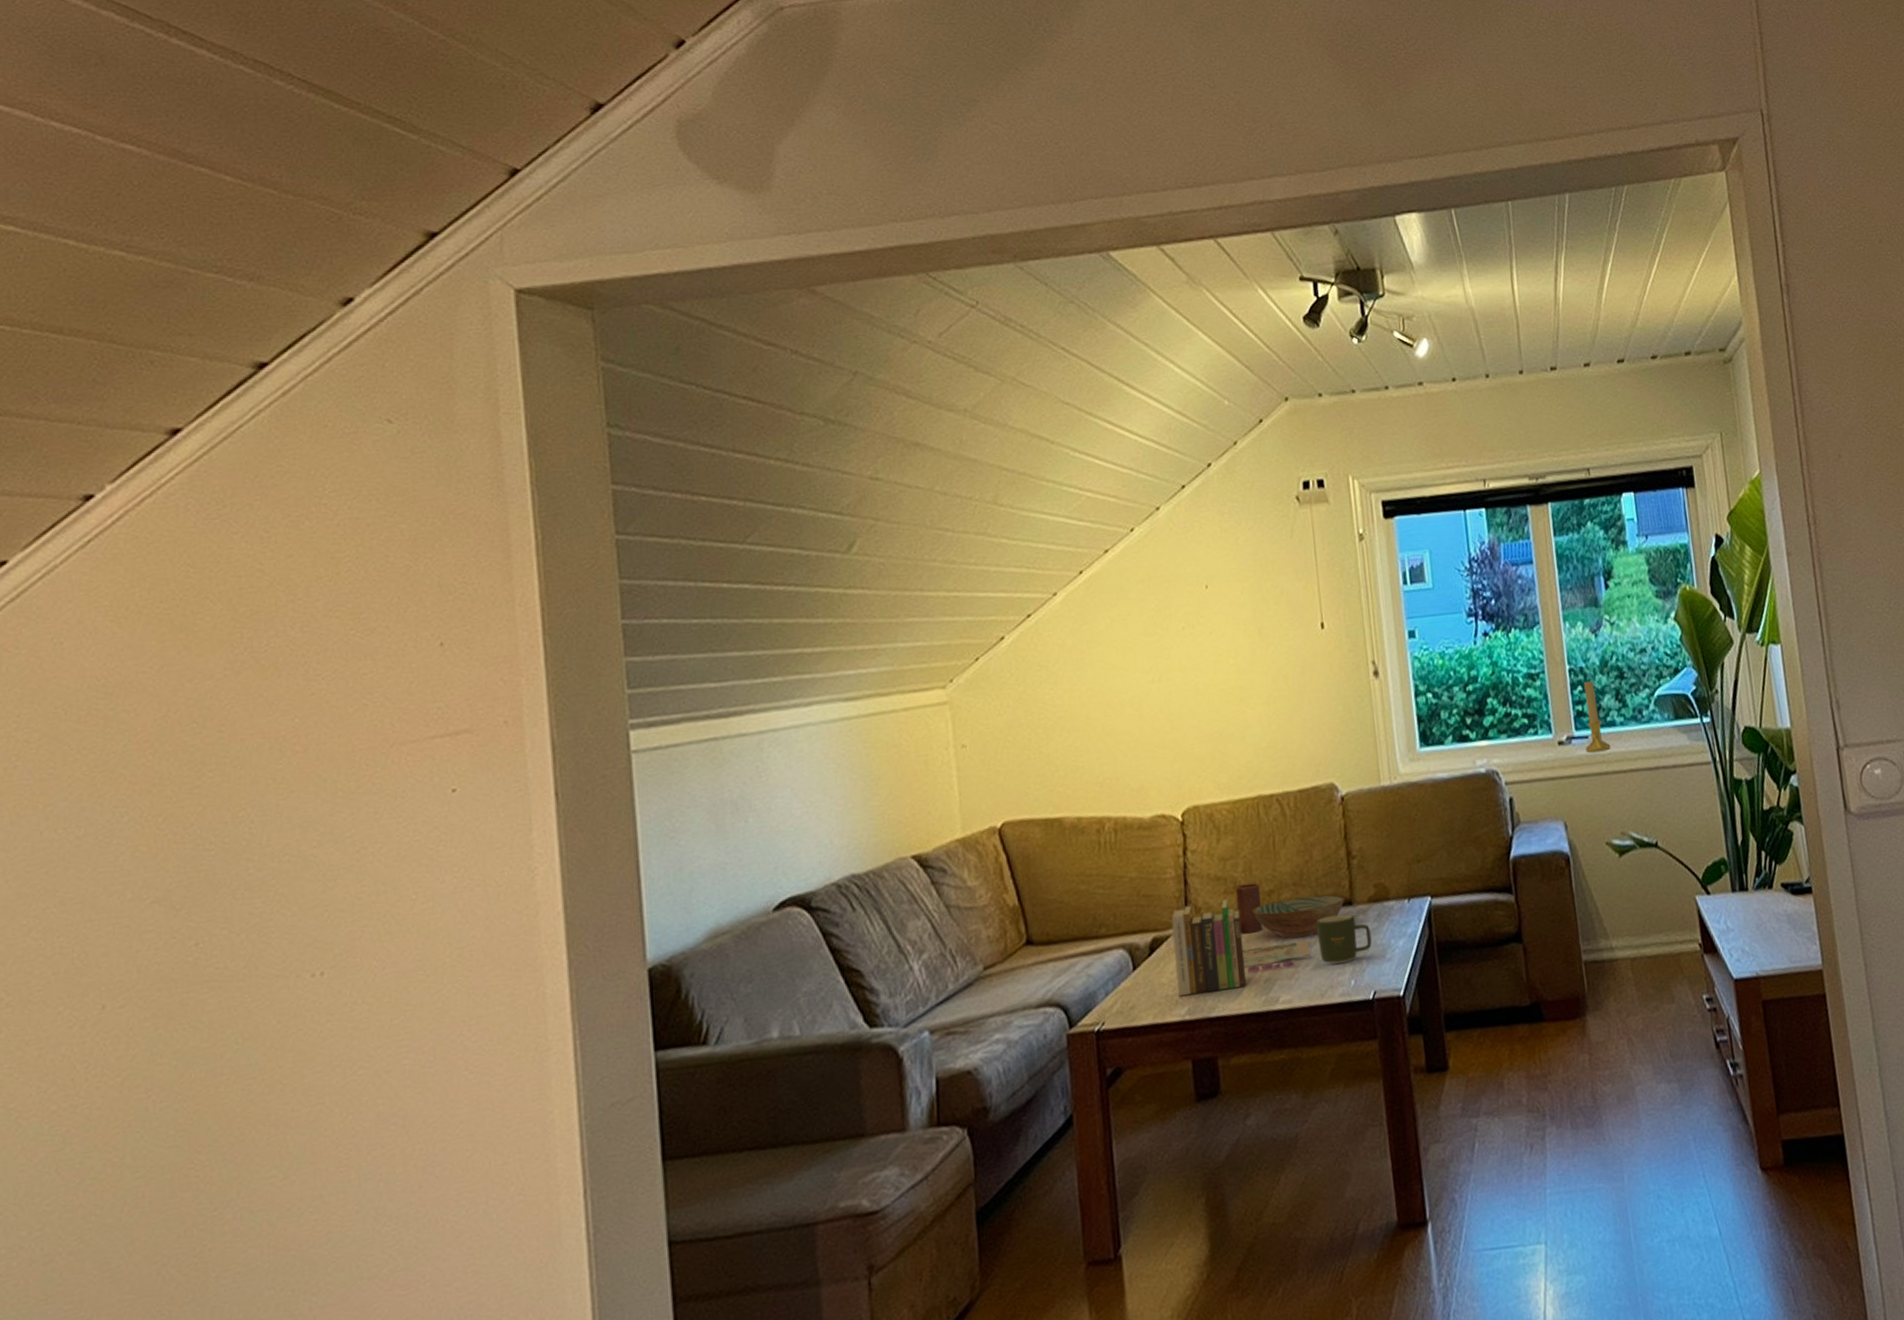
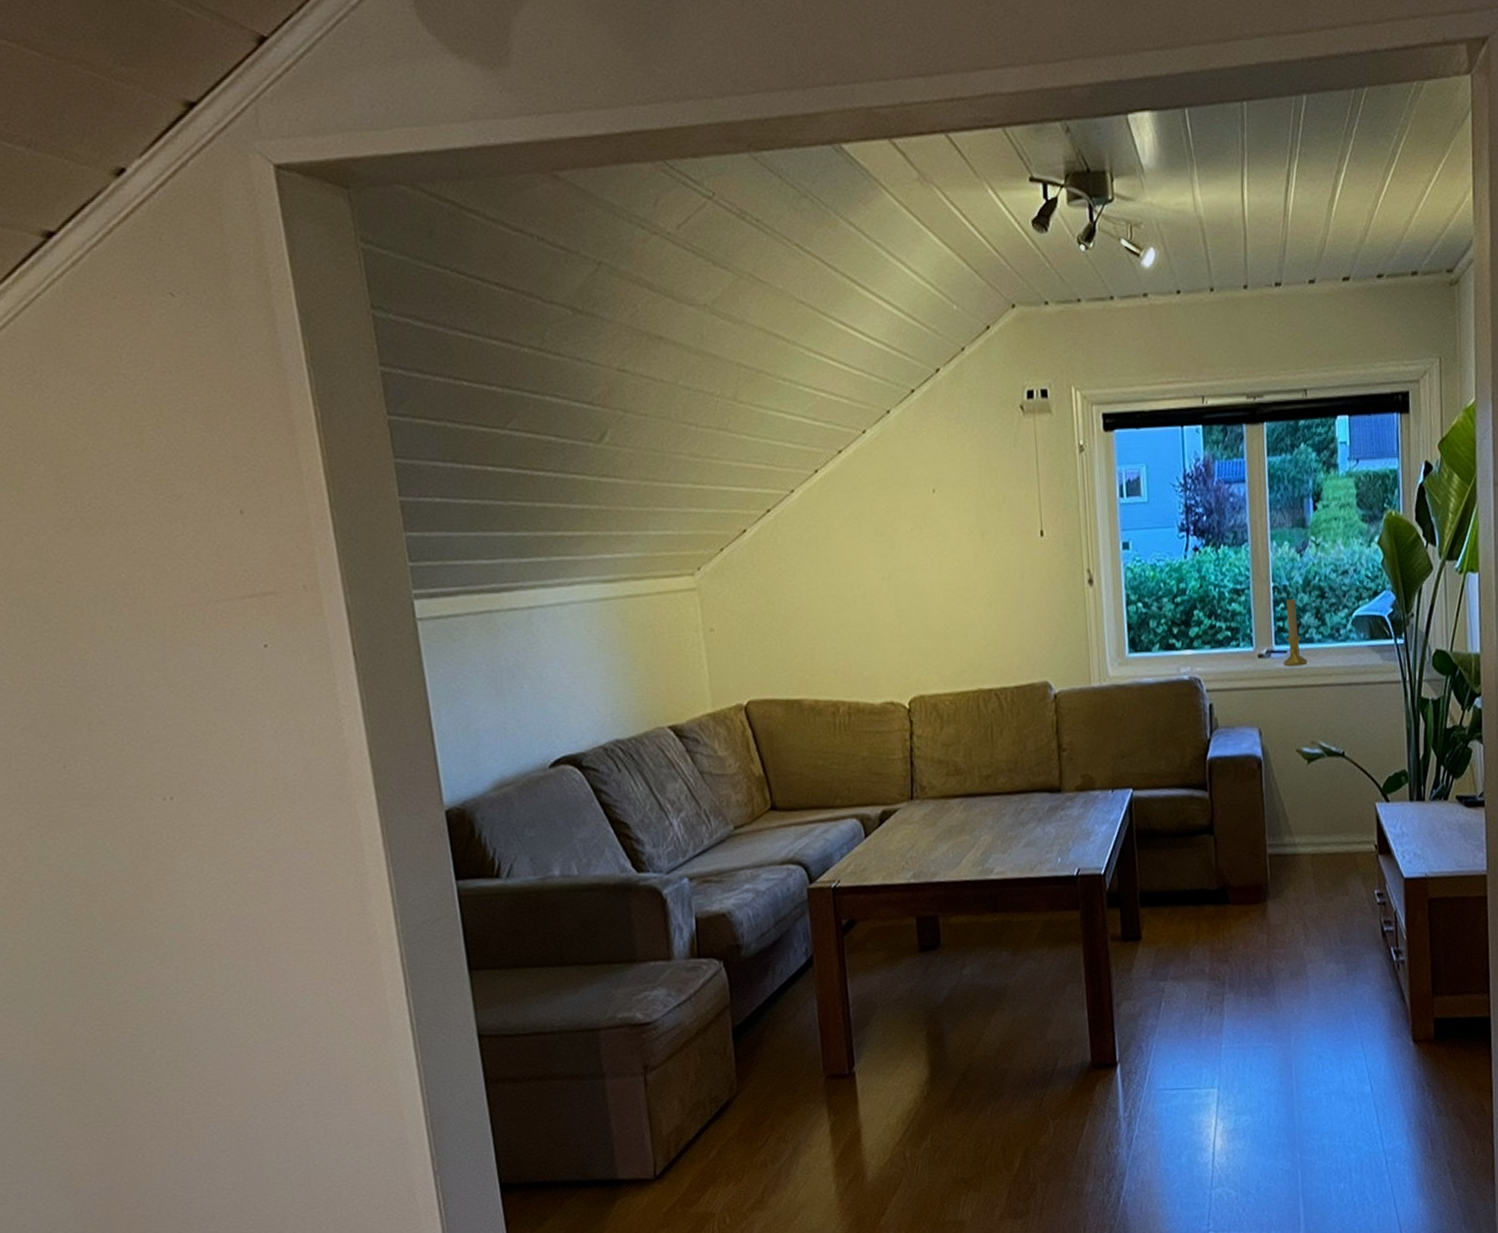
books: present [1171,898,1247,997] -> none [899,780,965,863]
candle: present [1235,882,1263,935] -> none [956,767,981,812]
magazine: present [1242,940,1312,973] -> none [962,820,1023,846]
bowl: present [1252,894,1345,939] -> none [971,781,1054,819]
mug: present [1316,914,1372,965] -> none [1028,800,1078,843]

